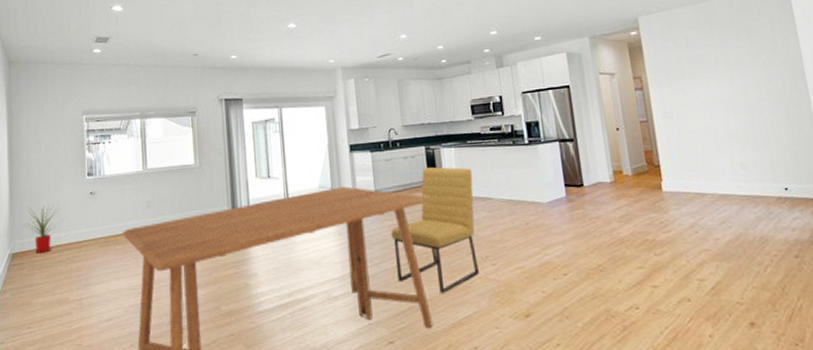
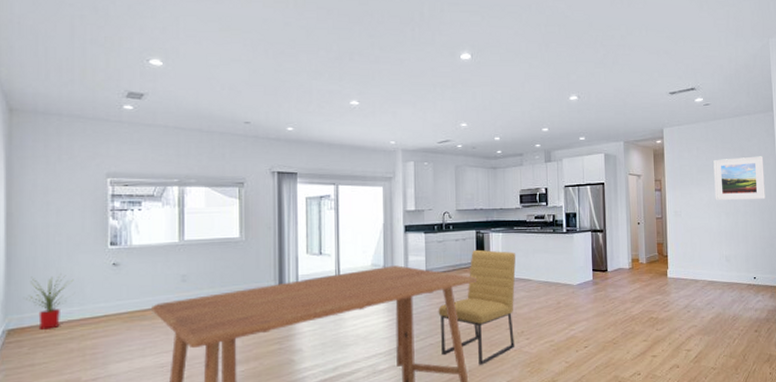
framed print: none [709,38,790,96] -> present [713,156,766,200]

